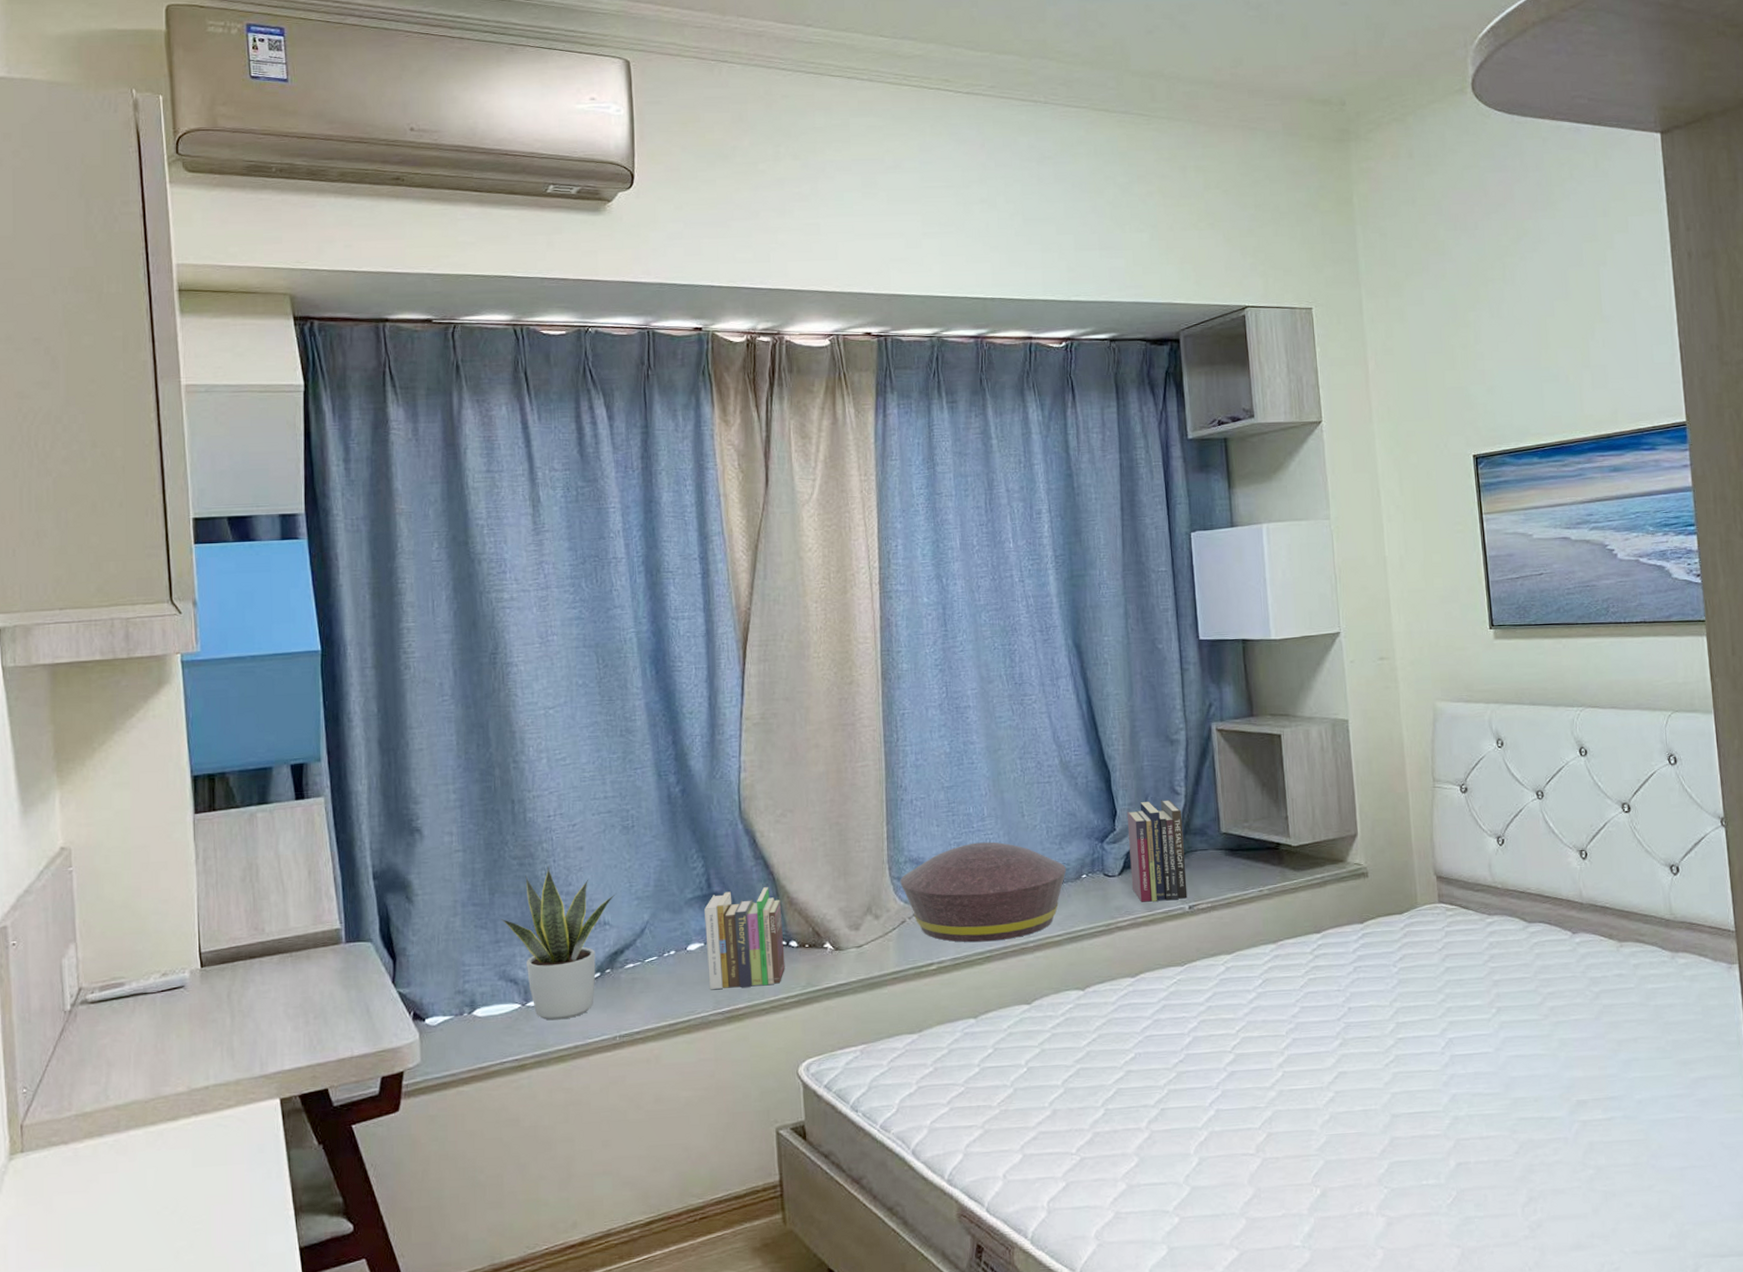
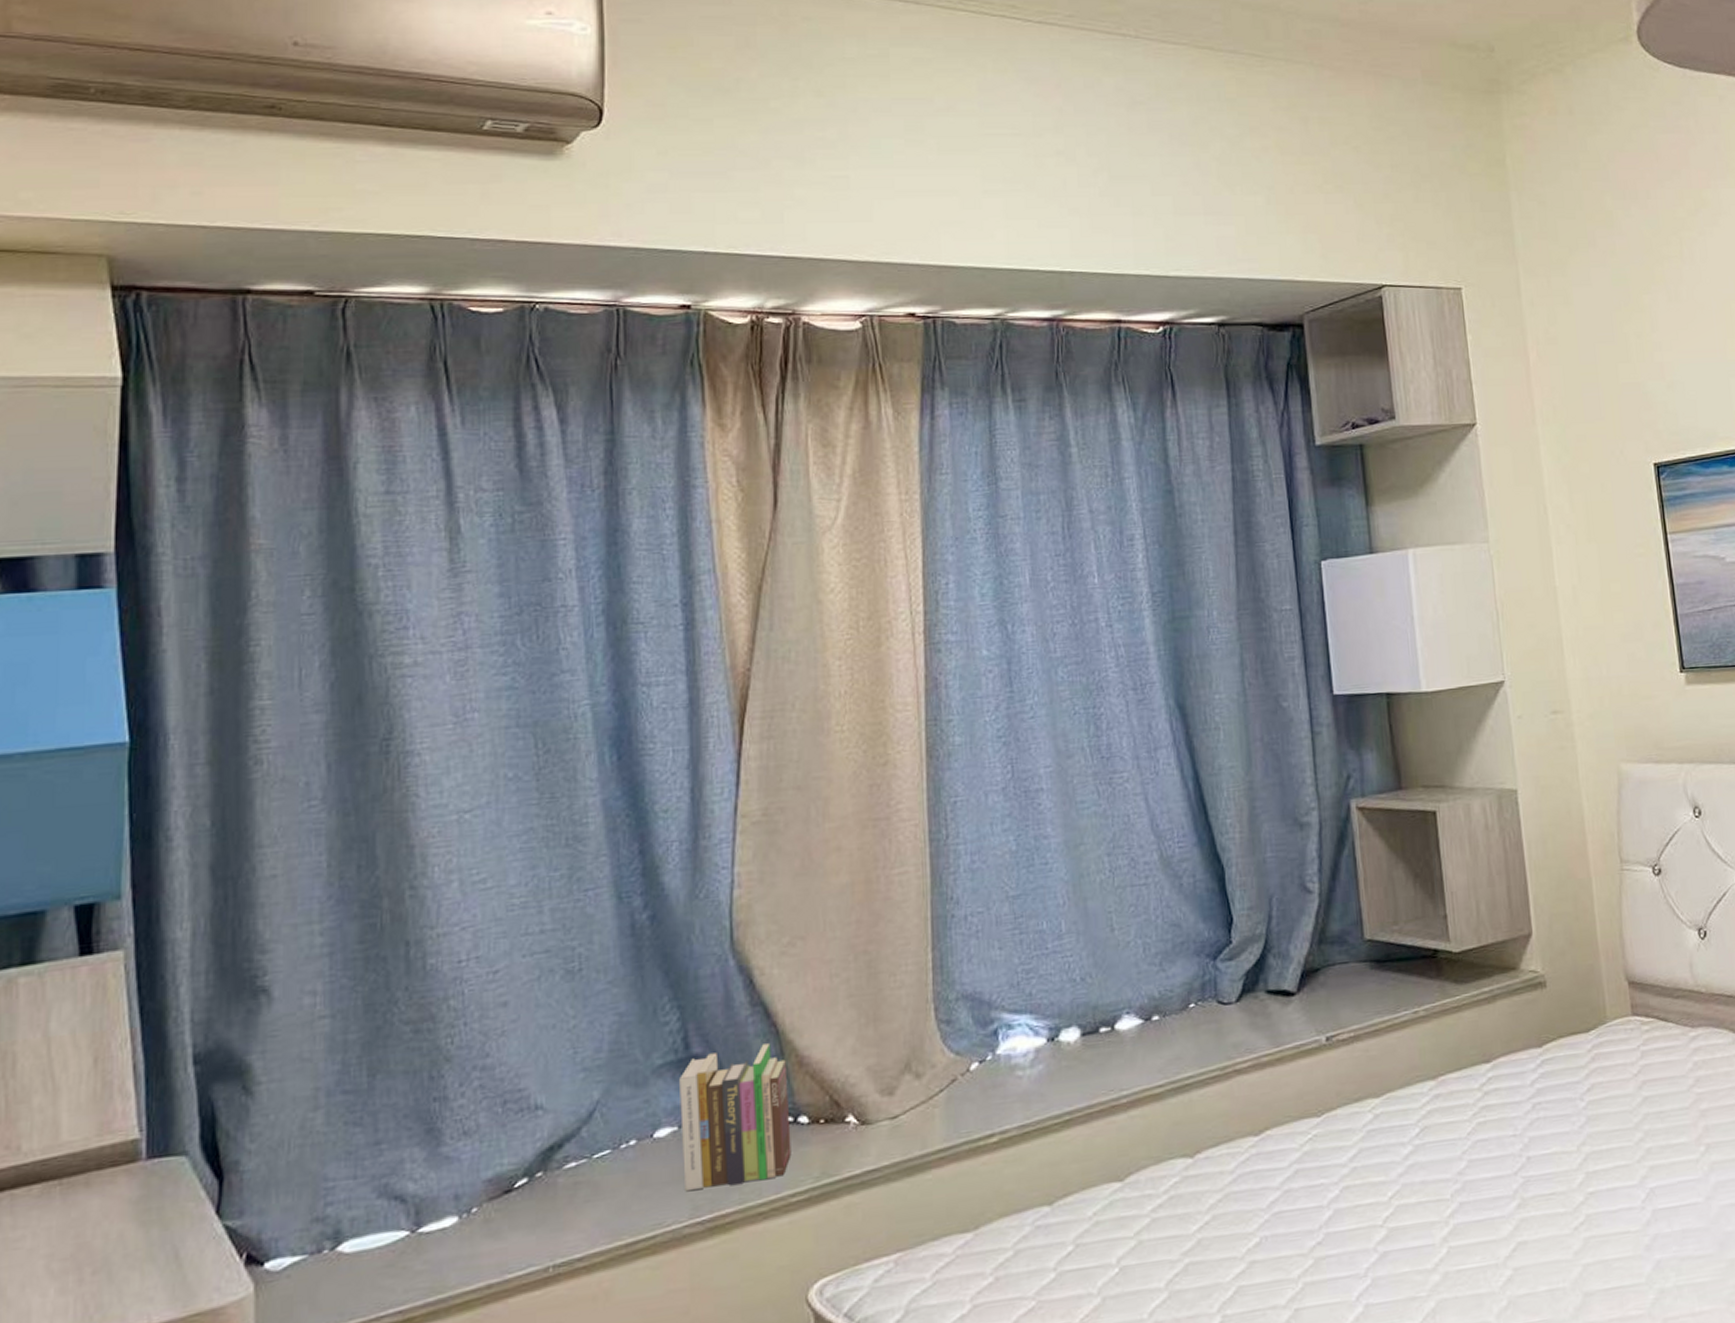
potted plant: present [500,864,617,1021] -> none [383,1029,555,1251]
cushion: present [900,841,1067,943] -> none [950,966,1170,1103]
books: present [1127,799,1188,902] -> none [1245,900,1324,1036]

